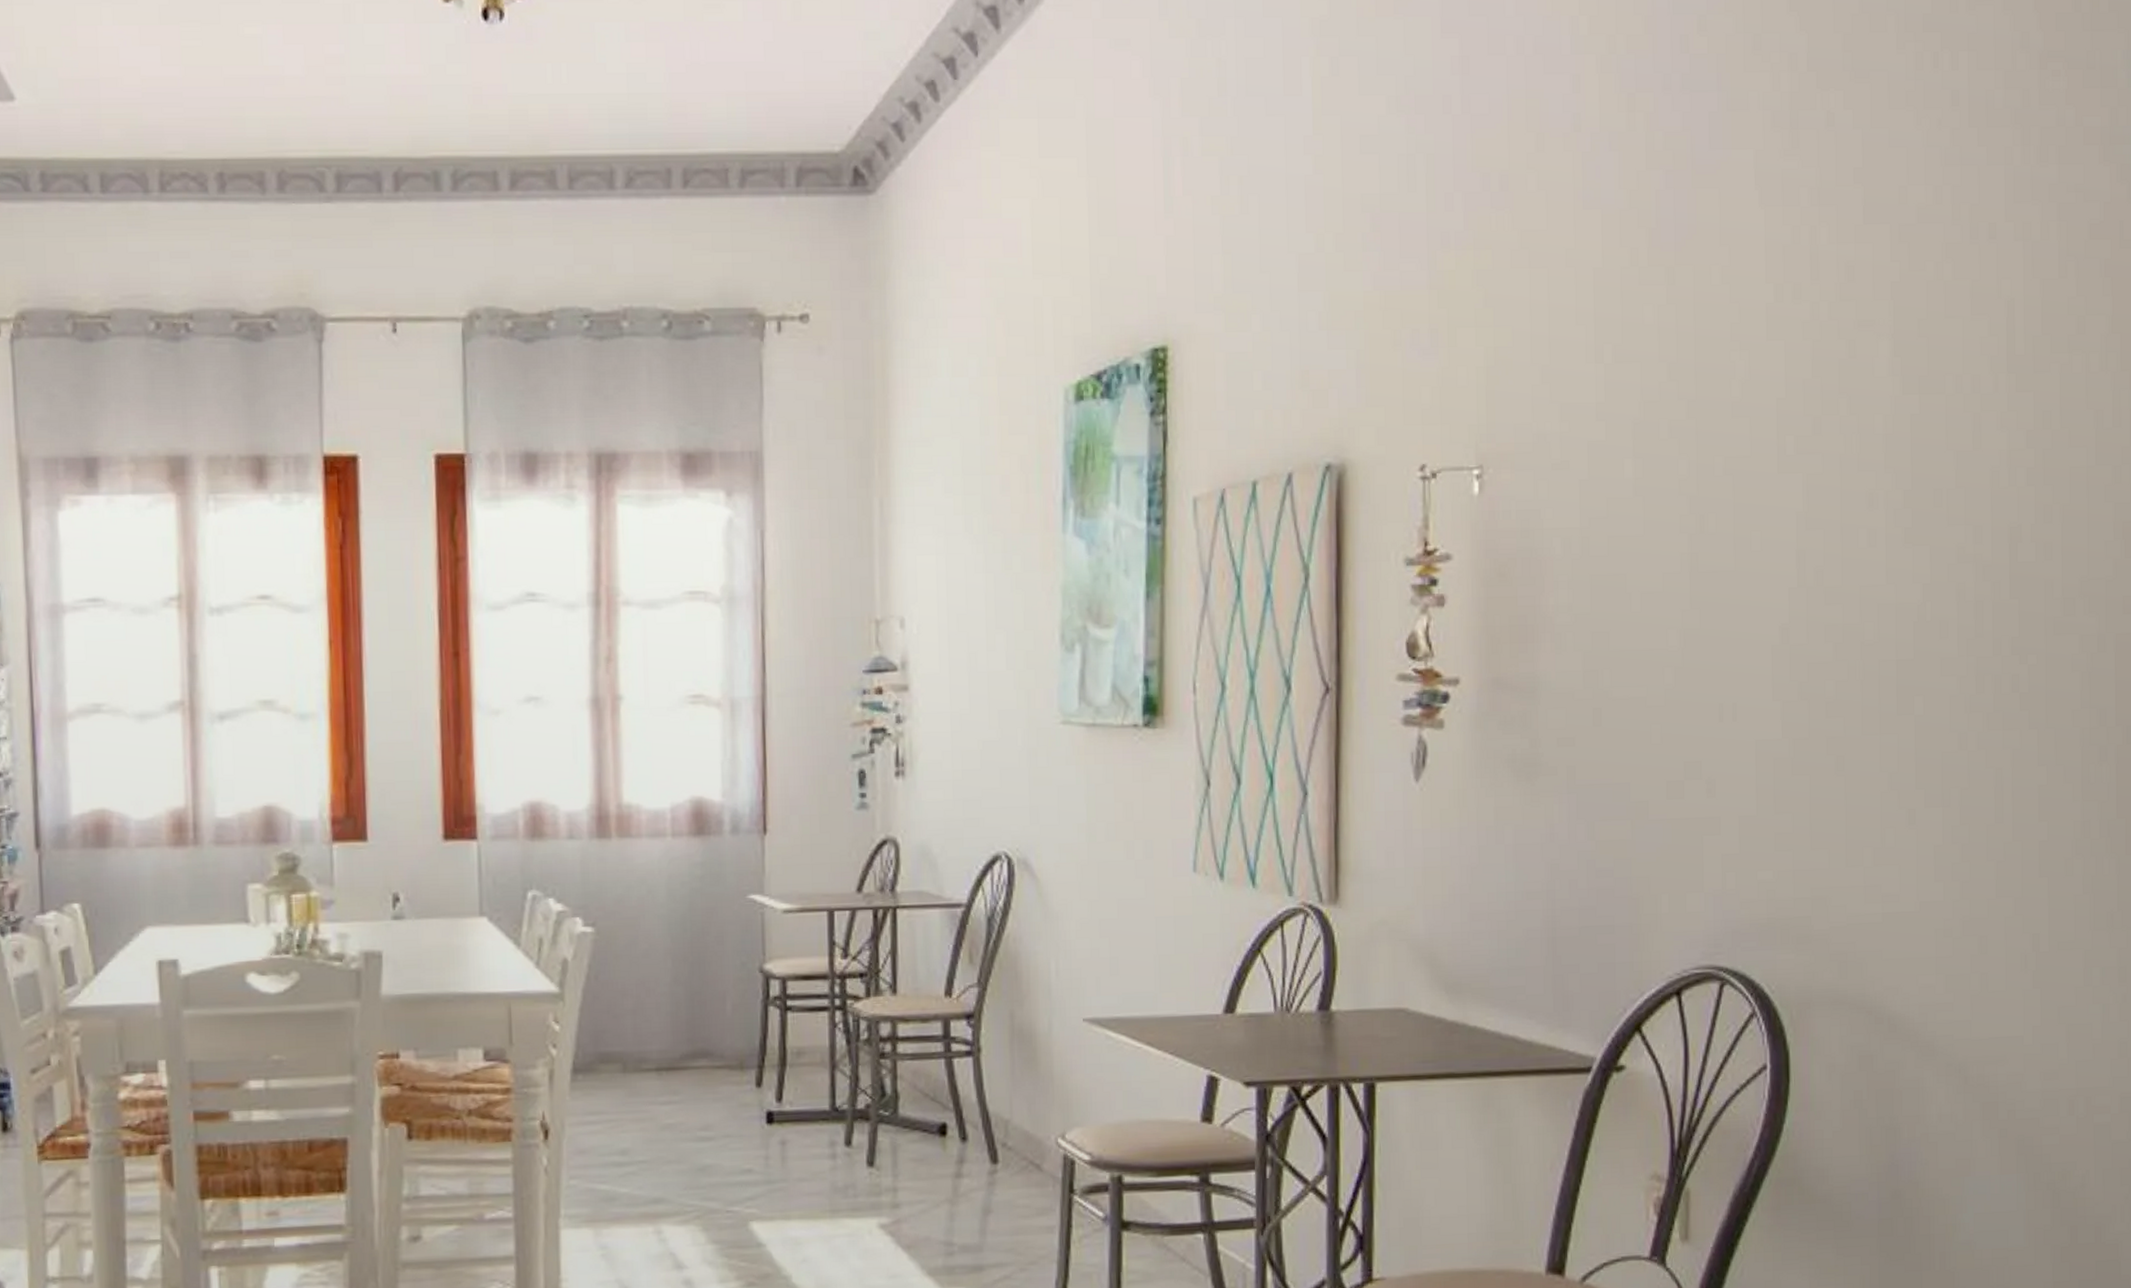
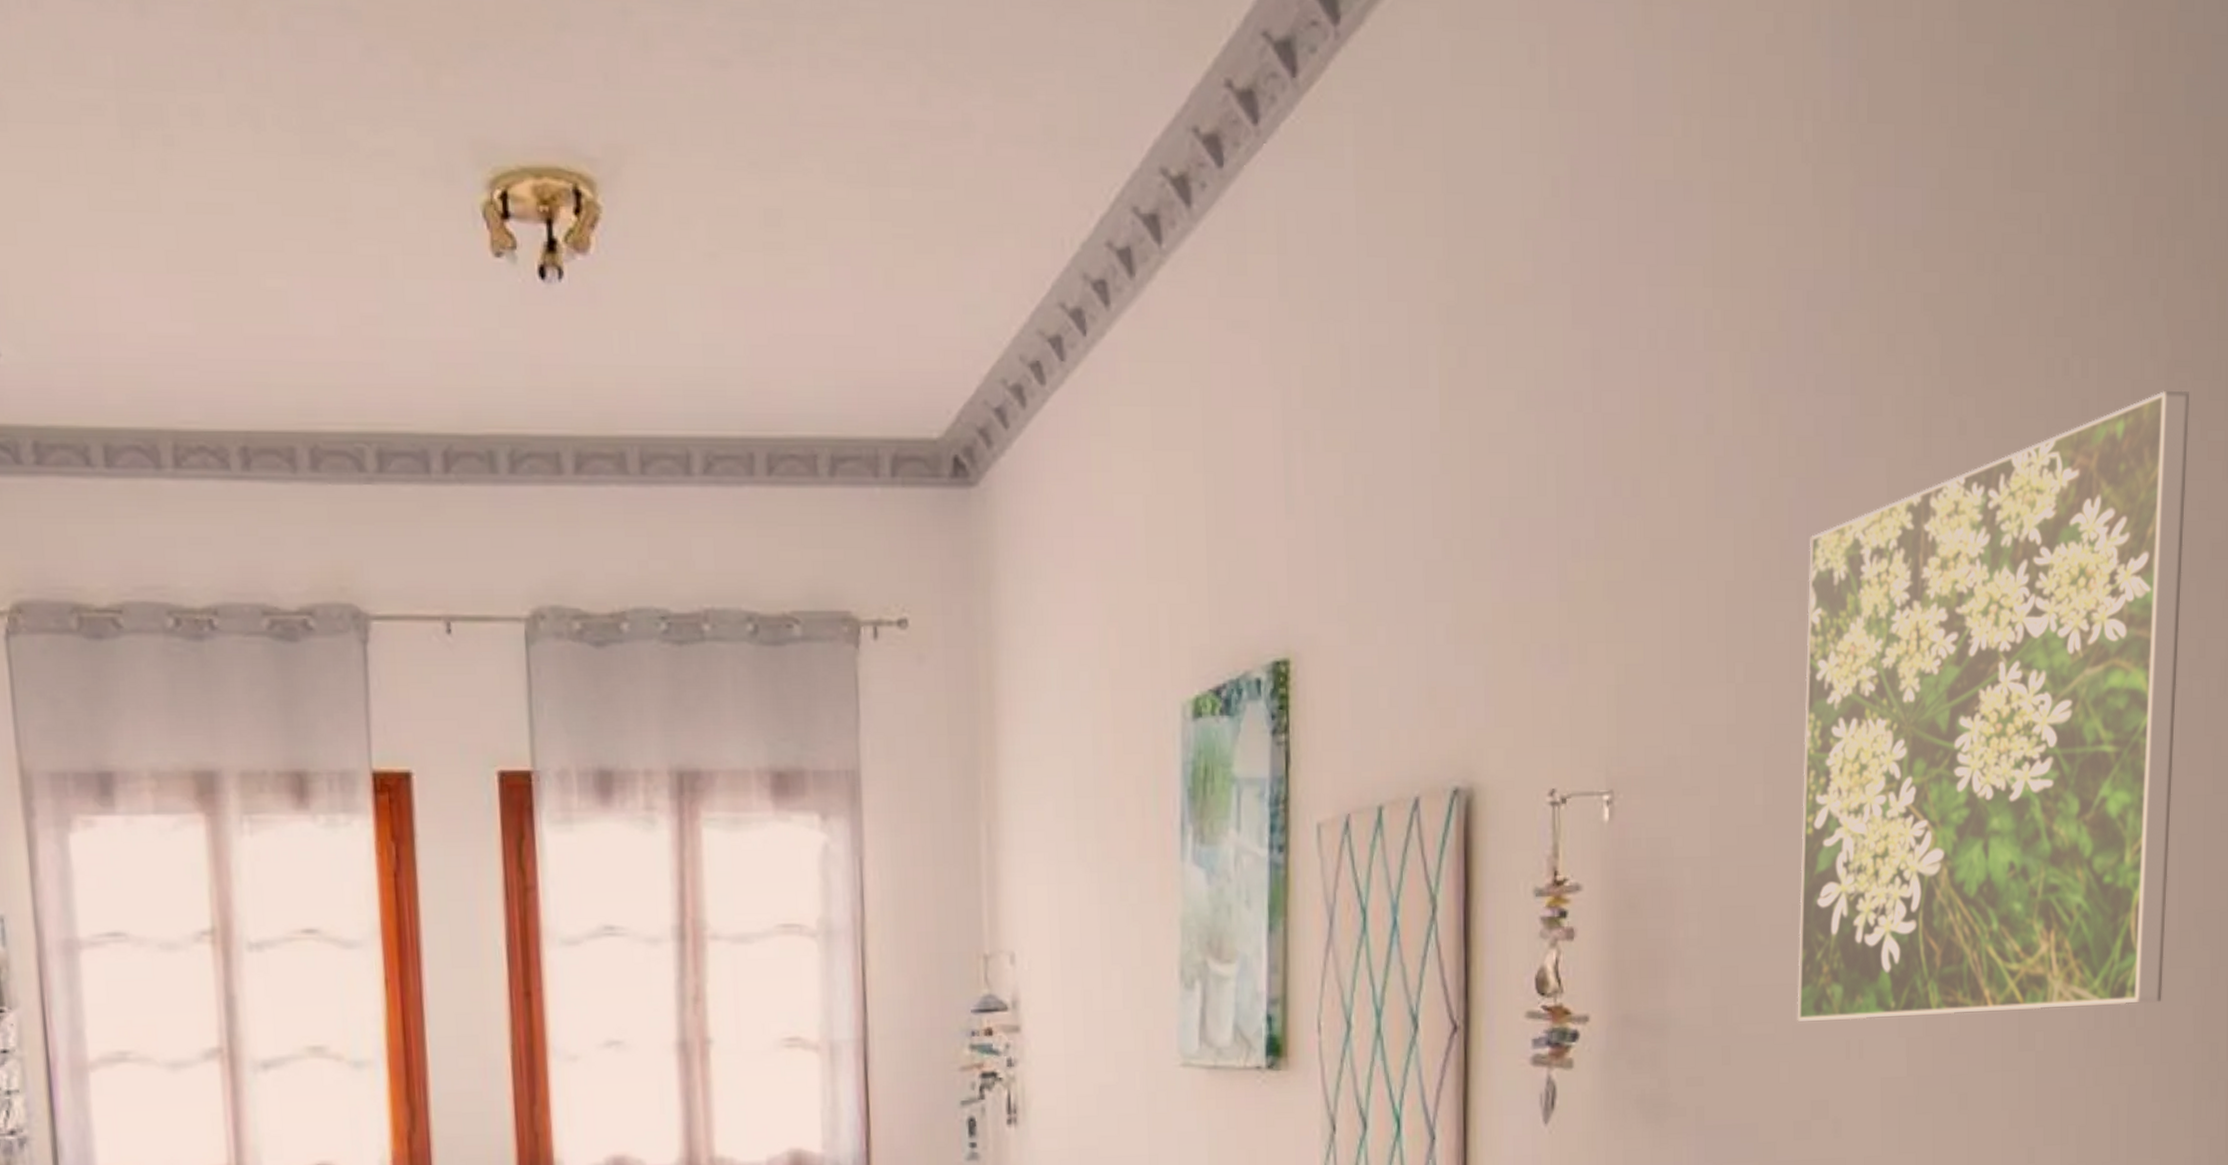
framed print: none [1668,79,2064,686] -> present [1797,390,2190,1022]

